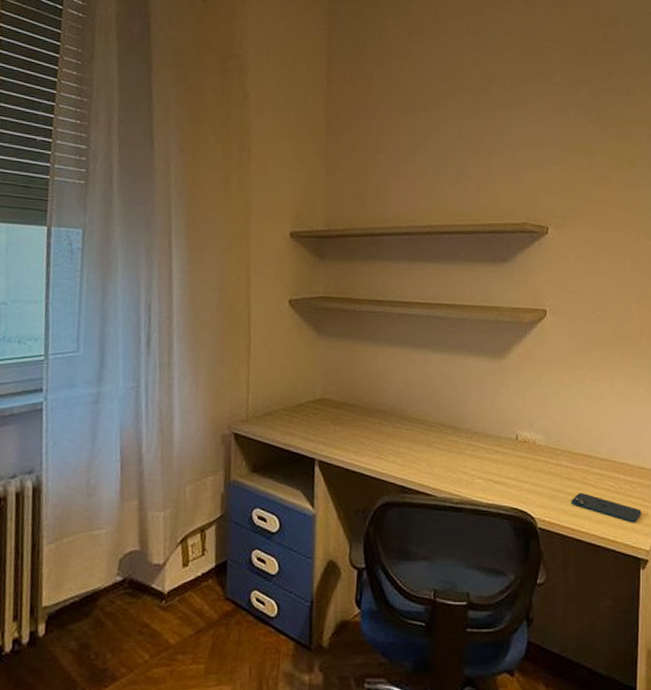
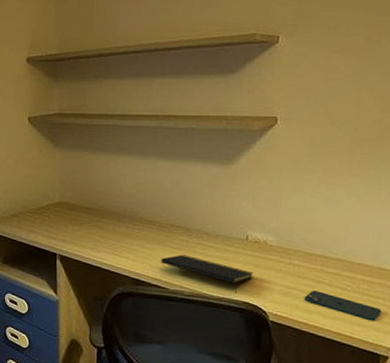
notepad: none [429,457,522,499] -> present [161,254,253,293]

